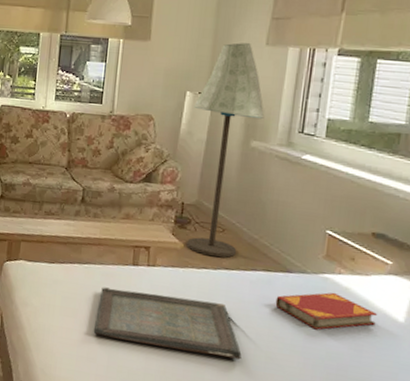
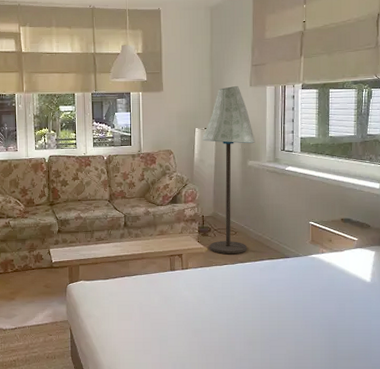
serving tray: present [93,287,242,360] -> none [146,290,260,331]
hardback book: present [275,292,378,330] -> none [280,267,353,298]

